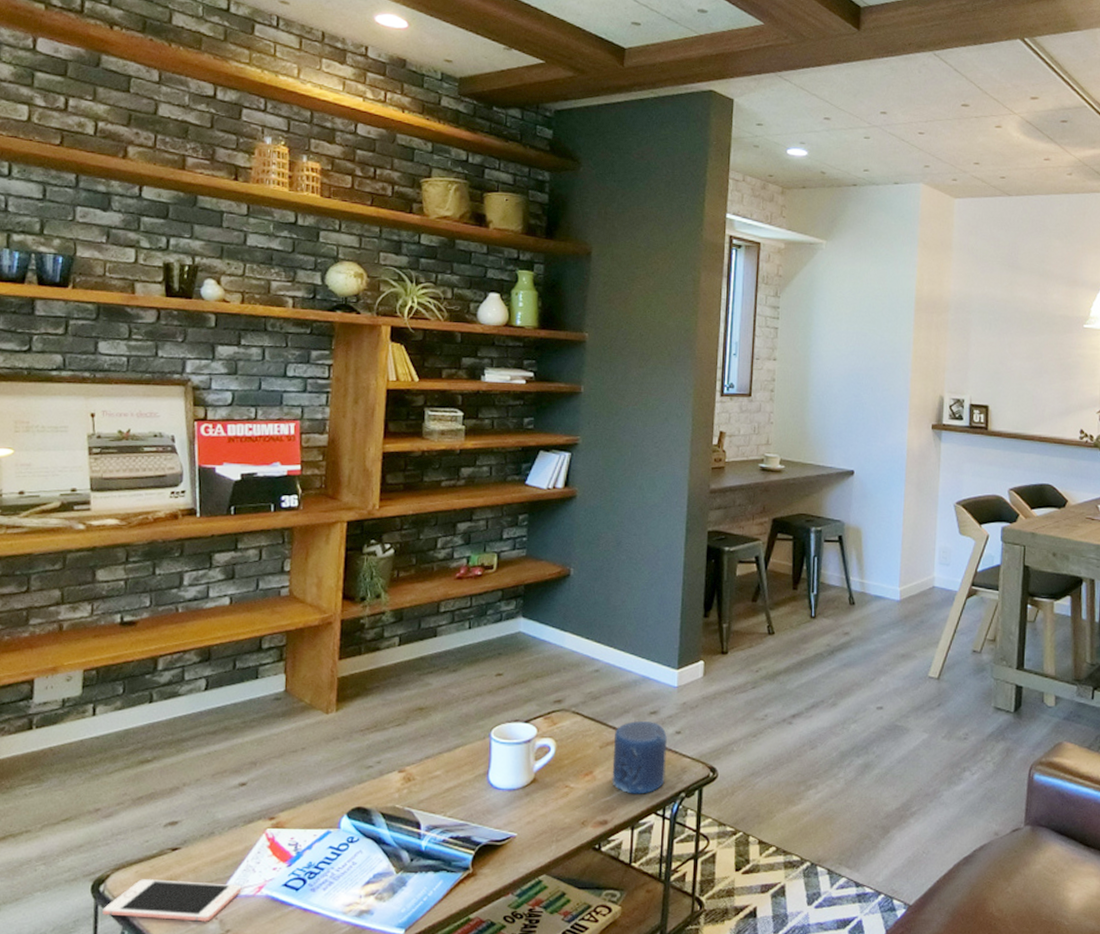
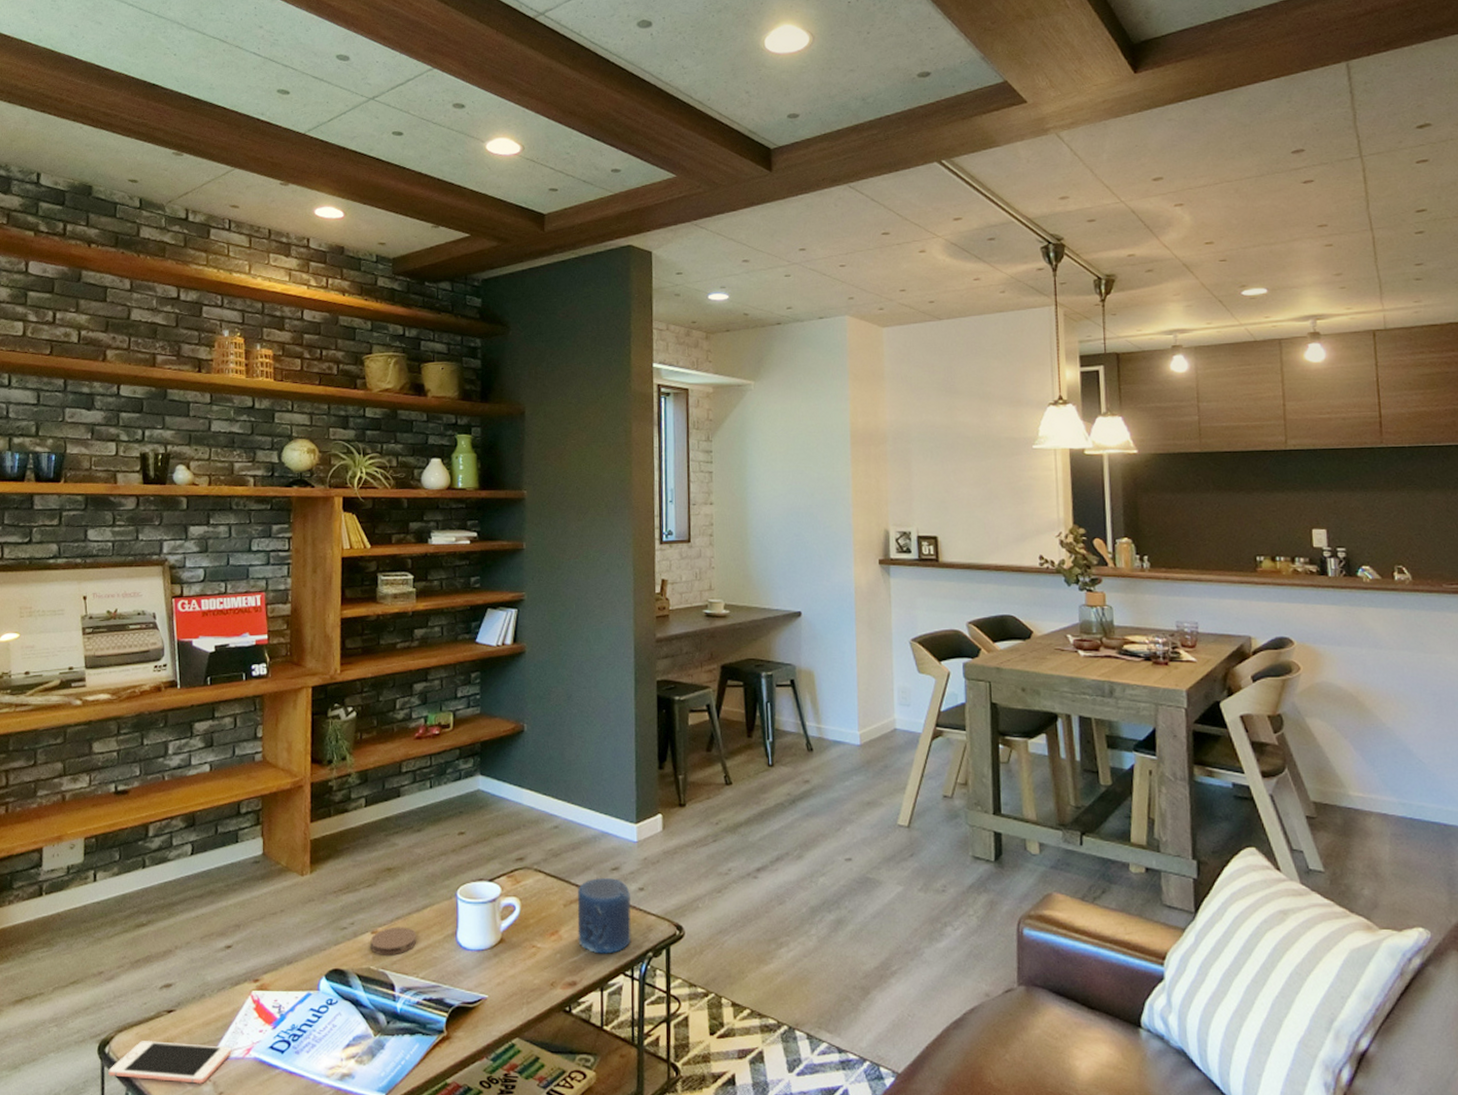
coaster: none [397,766,447,794] -> present [370,927,417,956]

